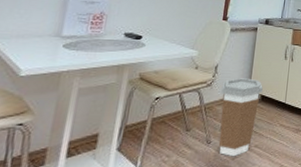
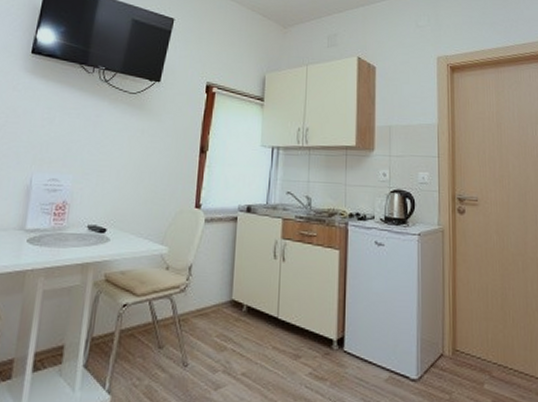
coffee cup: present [219,78,263,157] -> none [197,282,248,387]

